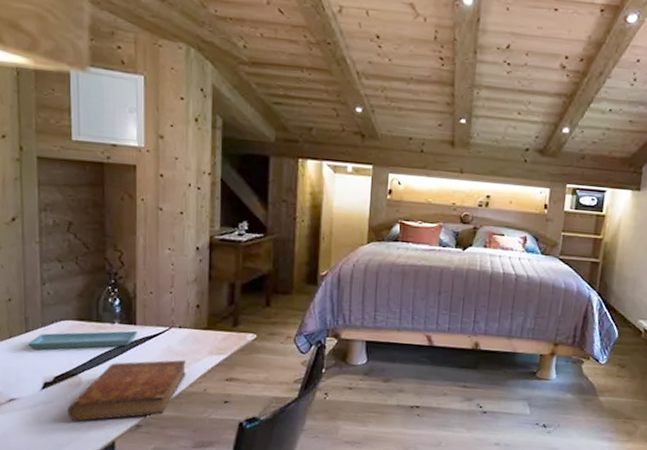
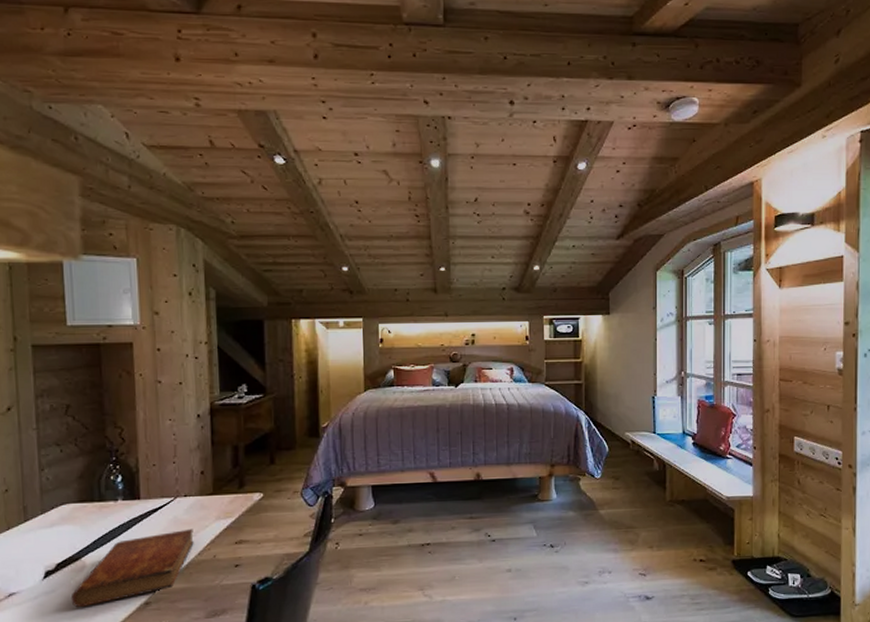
saucer: present [28,330,138,350] -> none [27,505,143,539]

